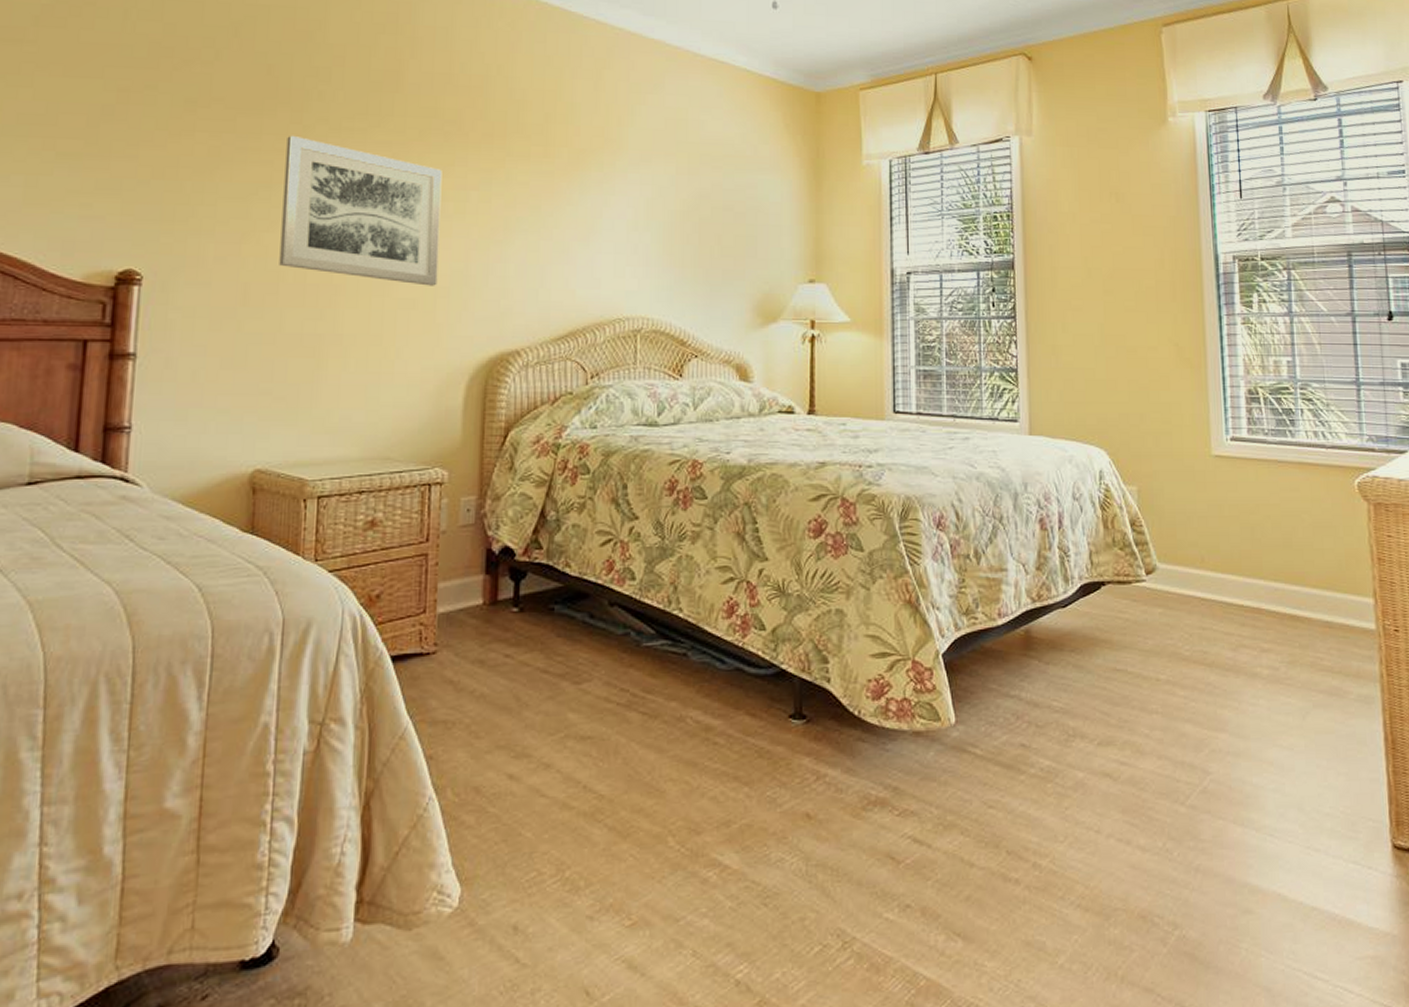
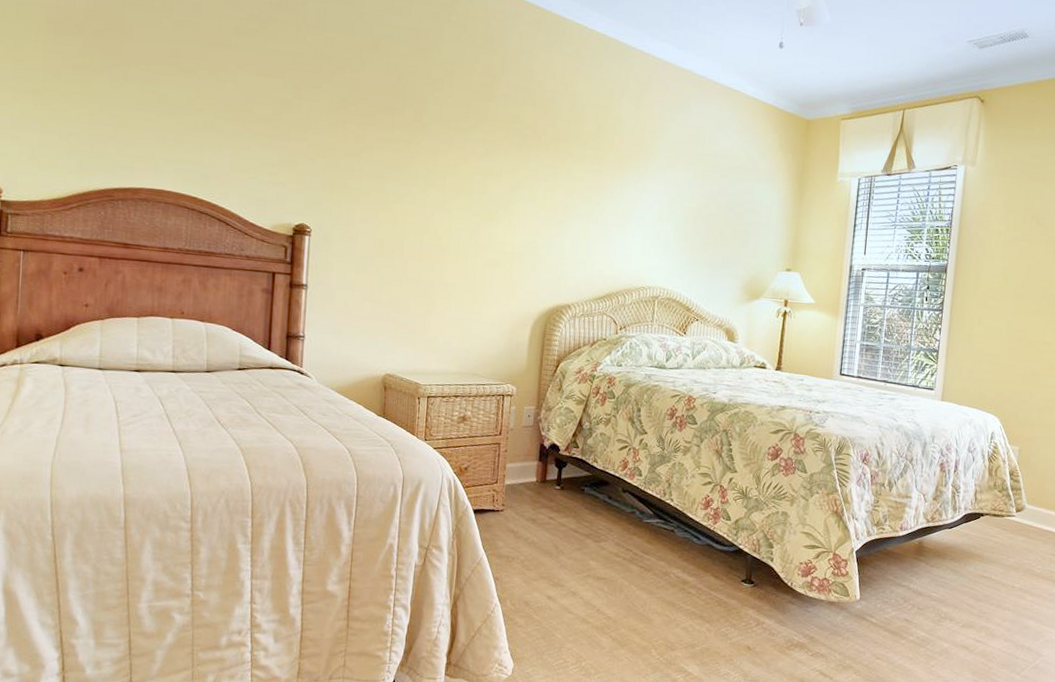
wall art: present [279,135,442,286] -> none [404,130,521,252]

